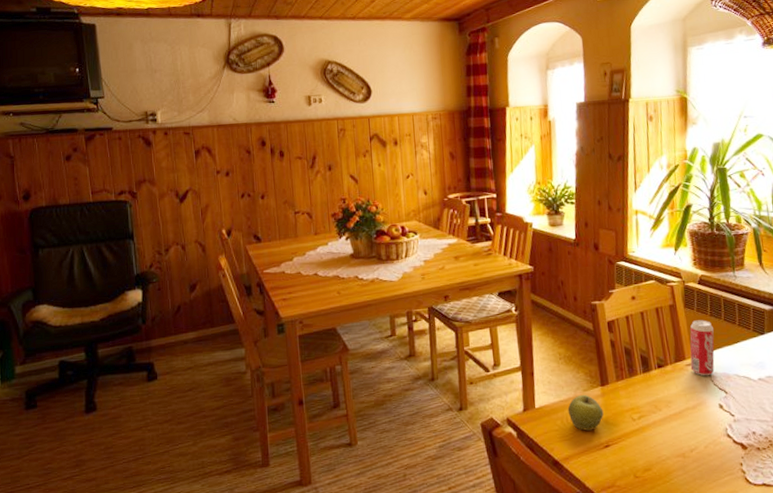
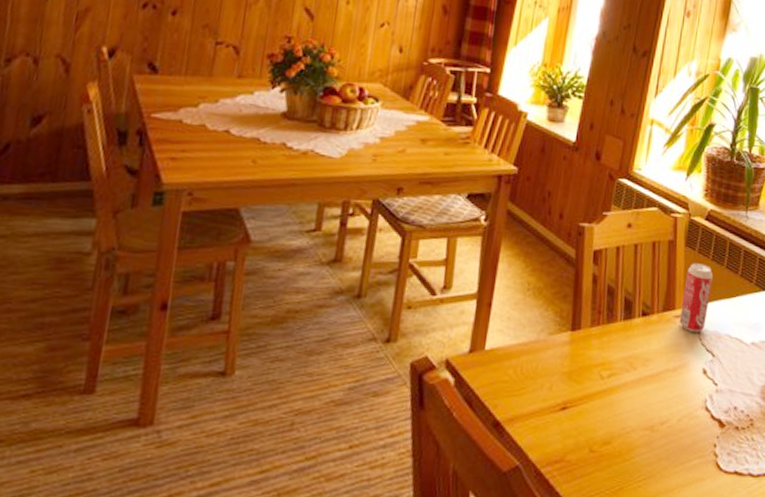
apple: present [567,394,604,431] -> none [524,338,568,386]

